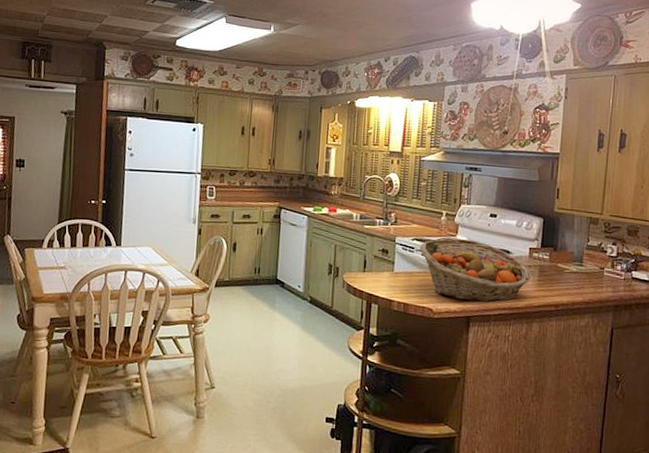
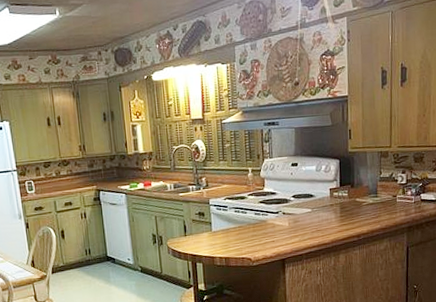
fruit basket: present [419,238,531,303] -> none [232,190,333,246]

